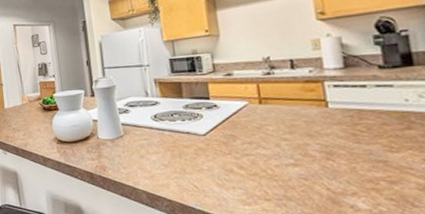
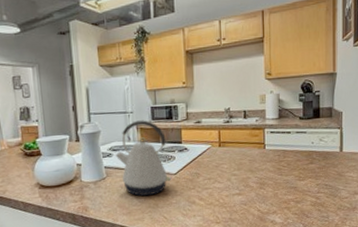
kettle: none [132,73,201,159] -> present [115,120,172,196]

